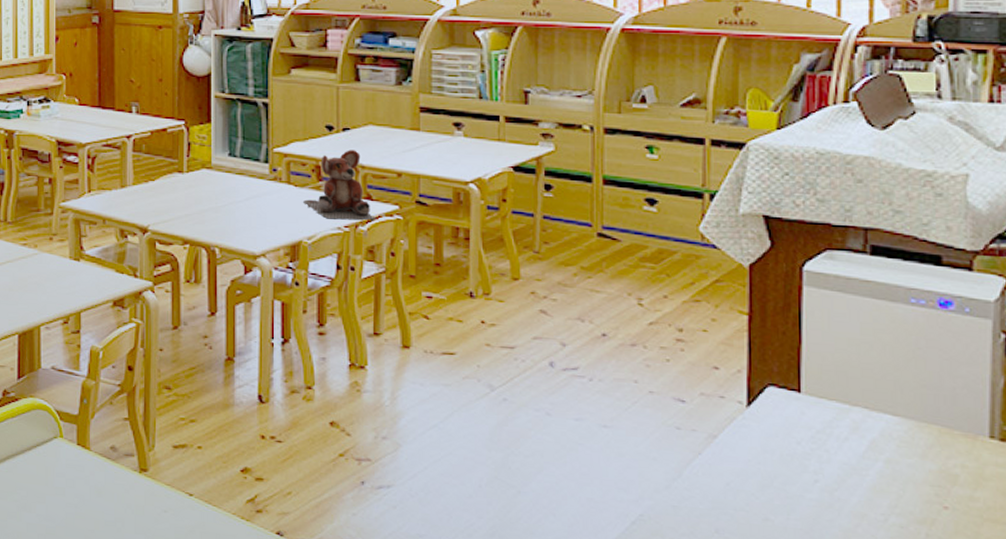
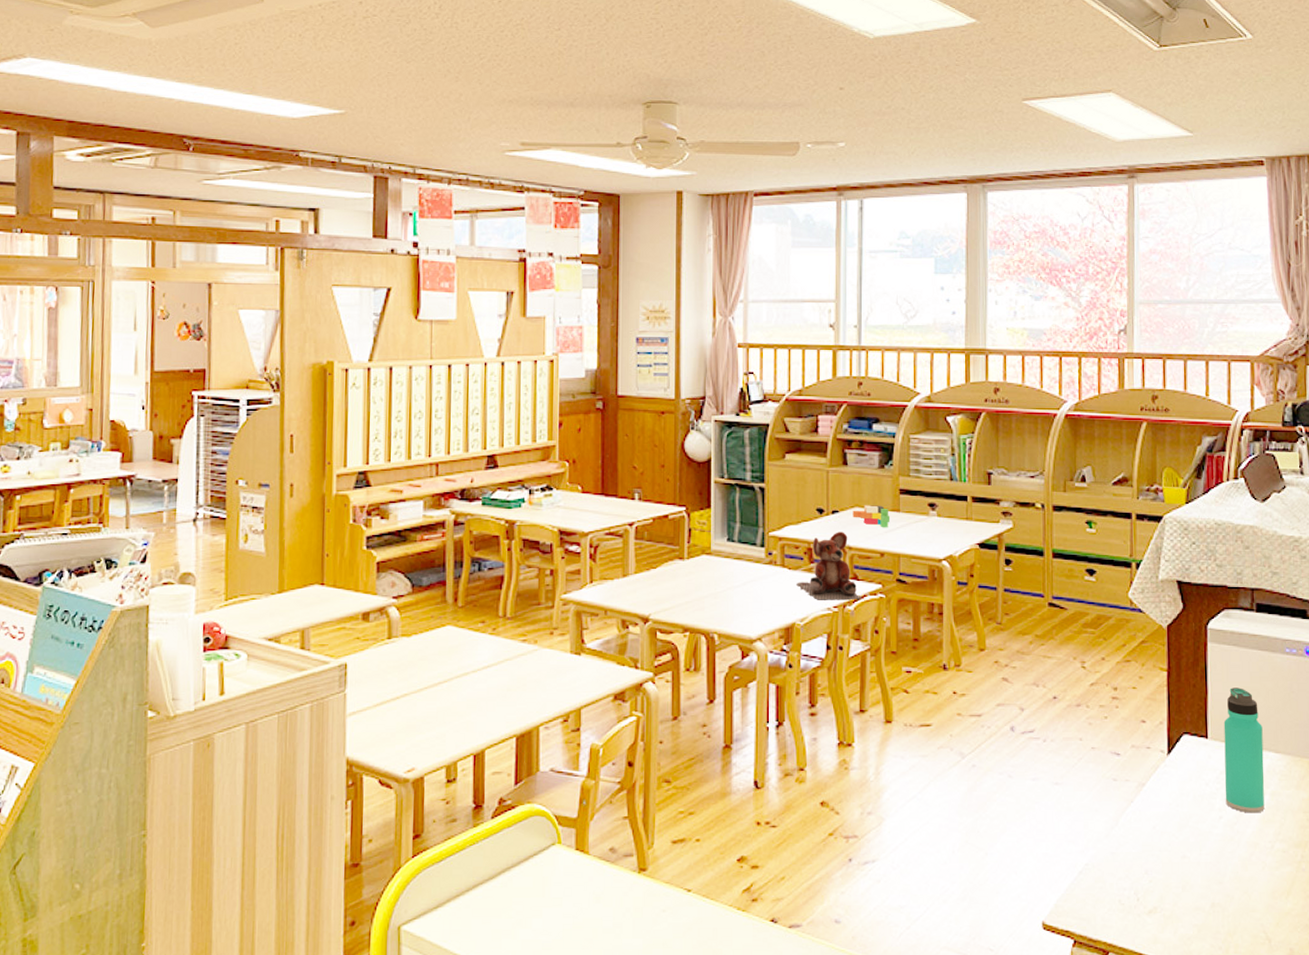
toy blocks: none [366,123,408,146] -> present [852,505,889,527]
thermos bottle: none [822,338,877,481] -> present [1223,688,1265,813]

